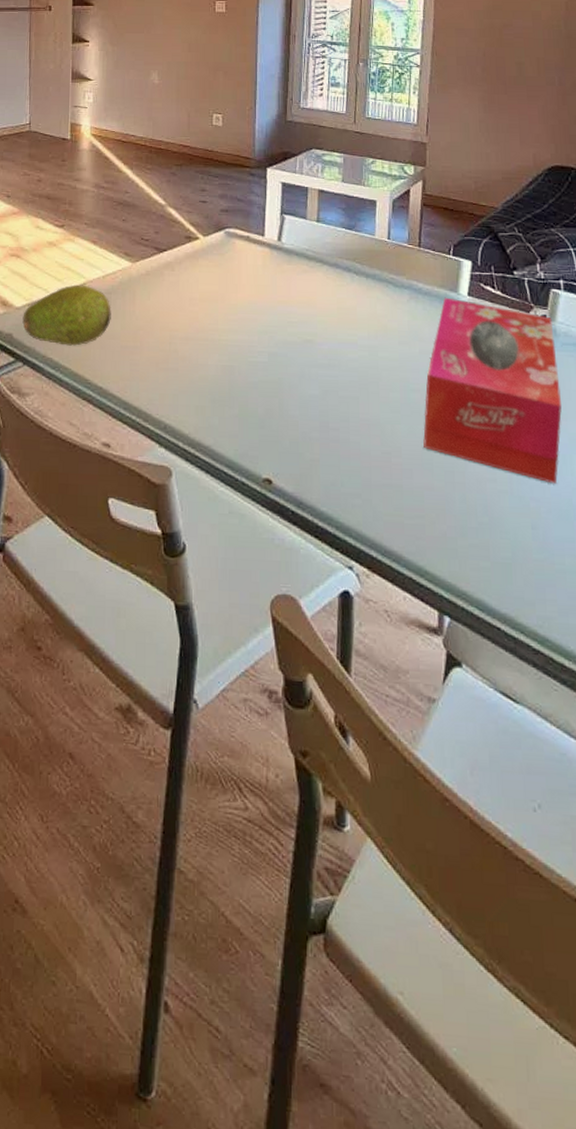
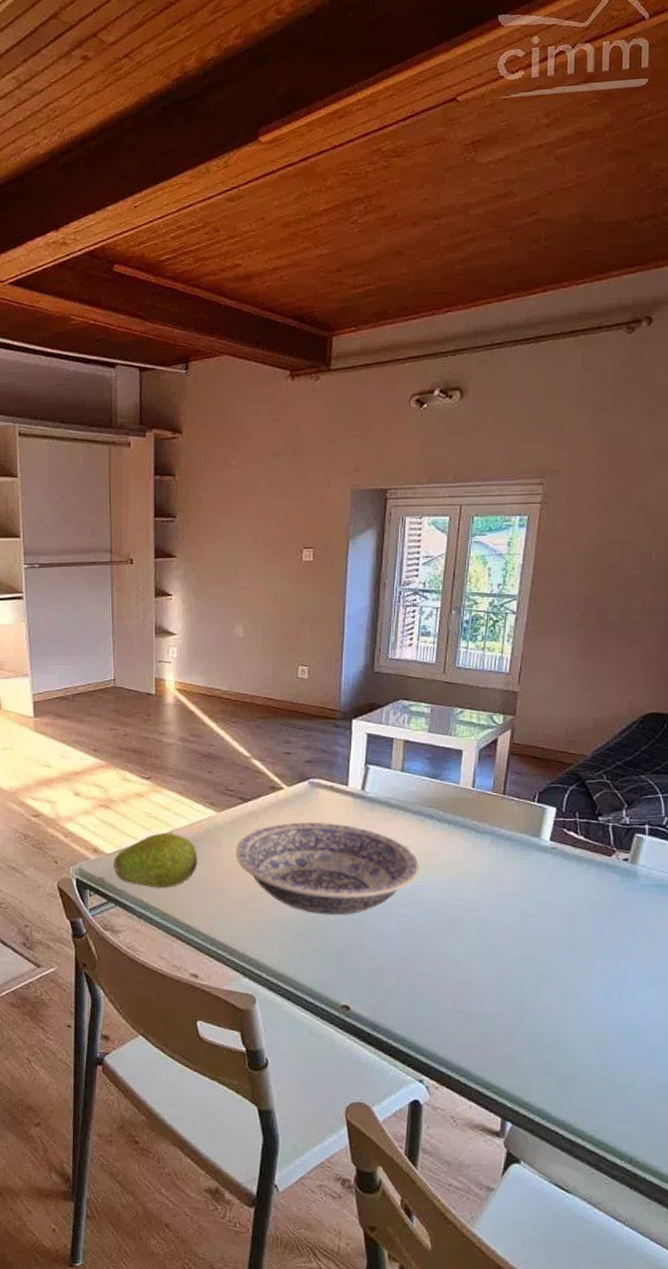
bowl: none [150,273,340,376] -> present [235,821,420,916]
tissue box: present [423,297,562,484] -> none [496,842,636,1012]

